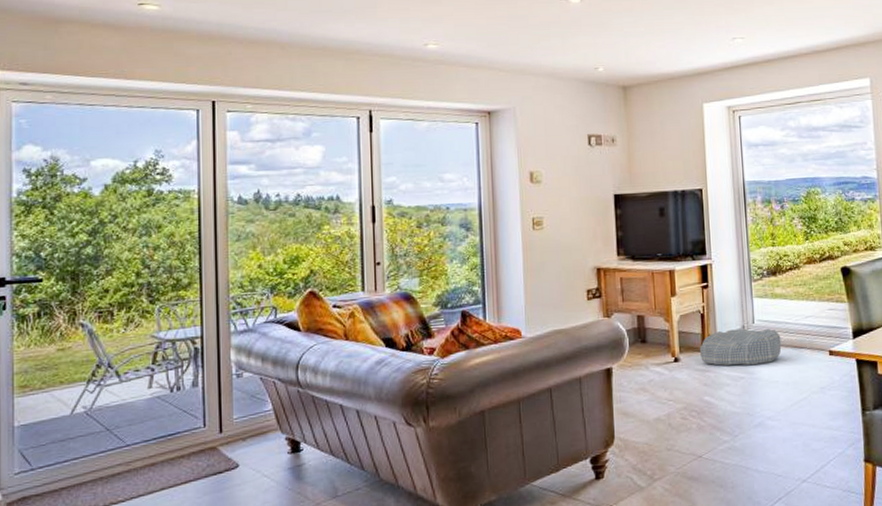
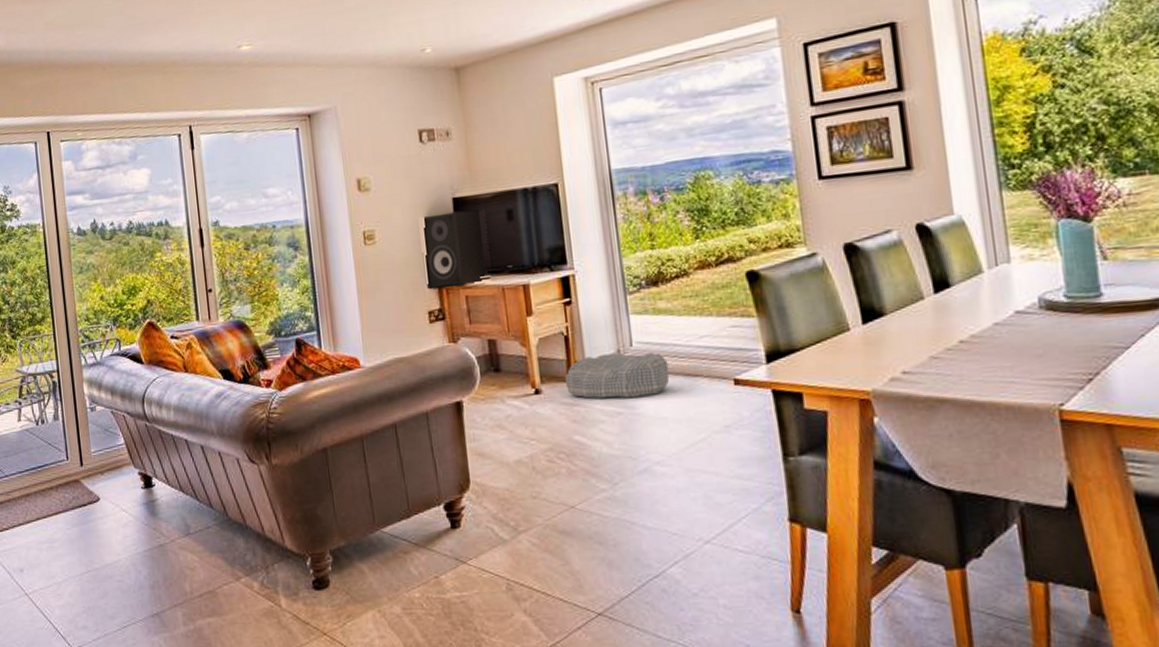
speaker: none [585,205,643,271] -> present [422,210,491,290]

